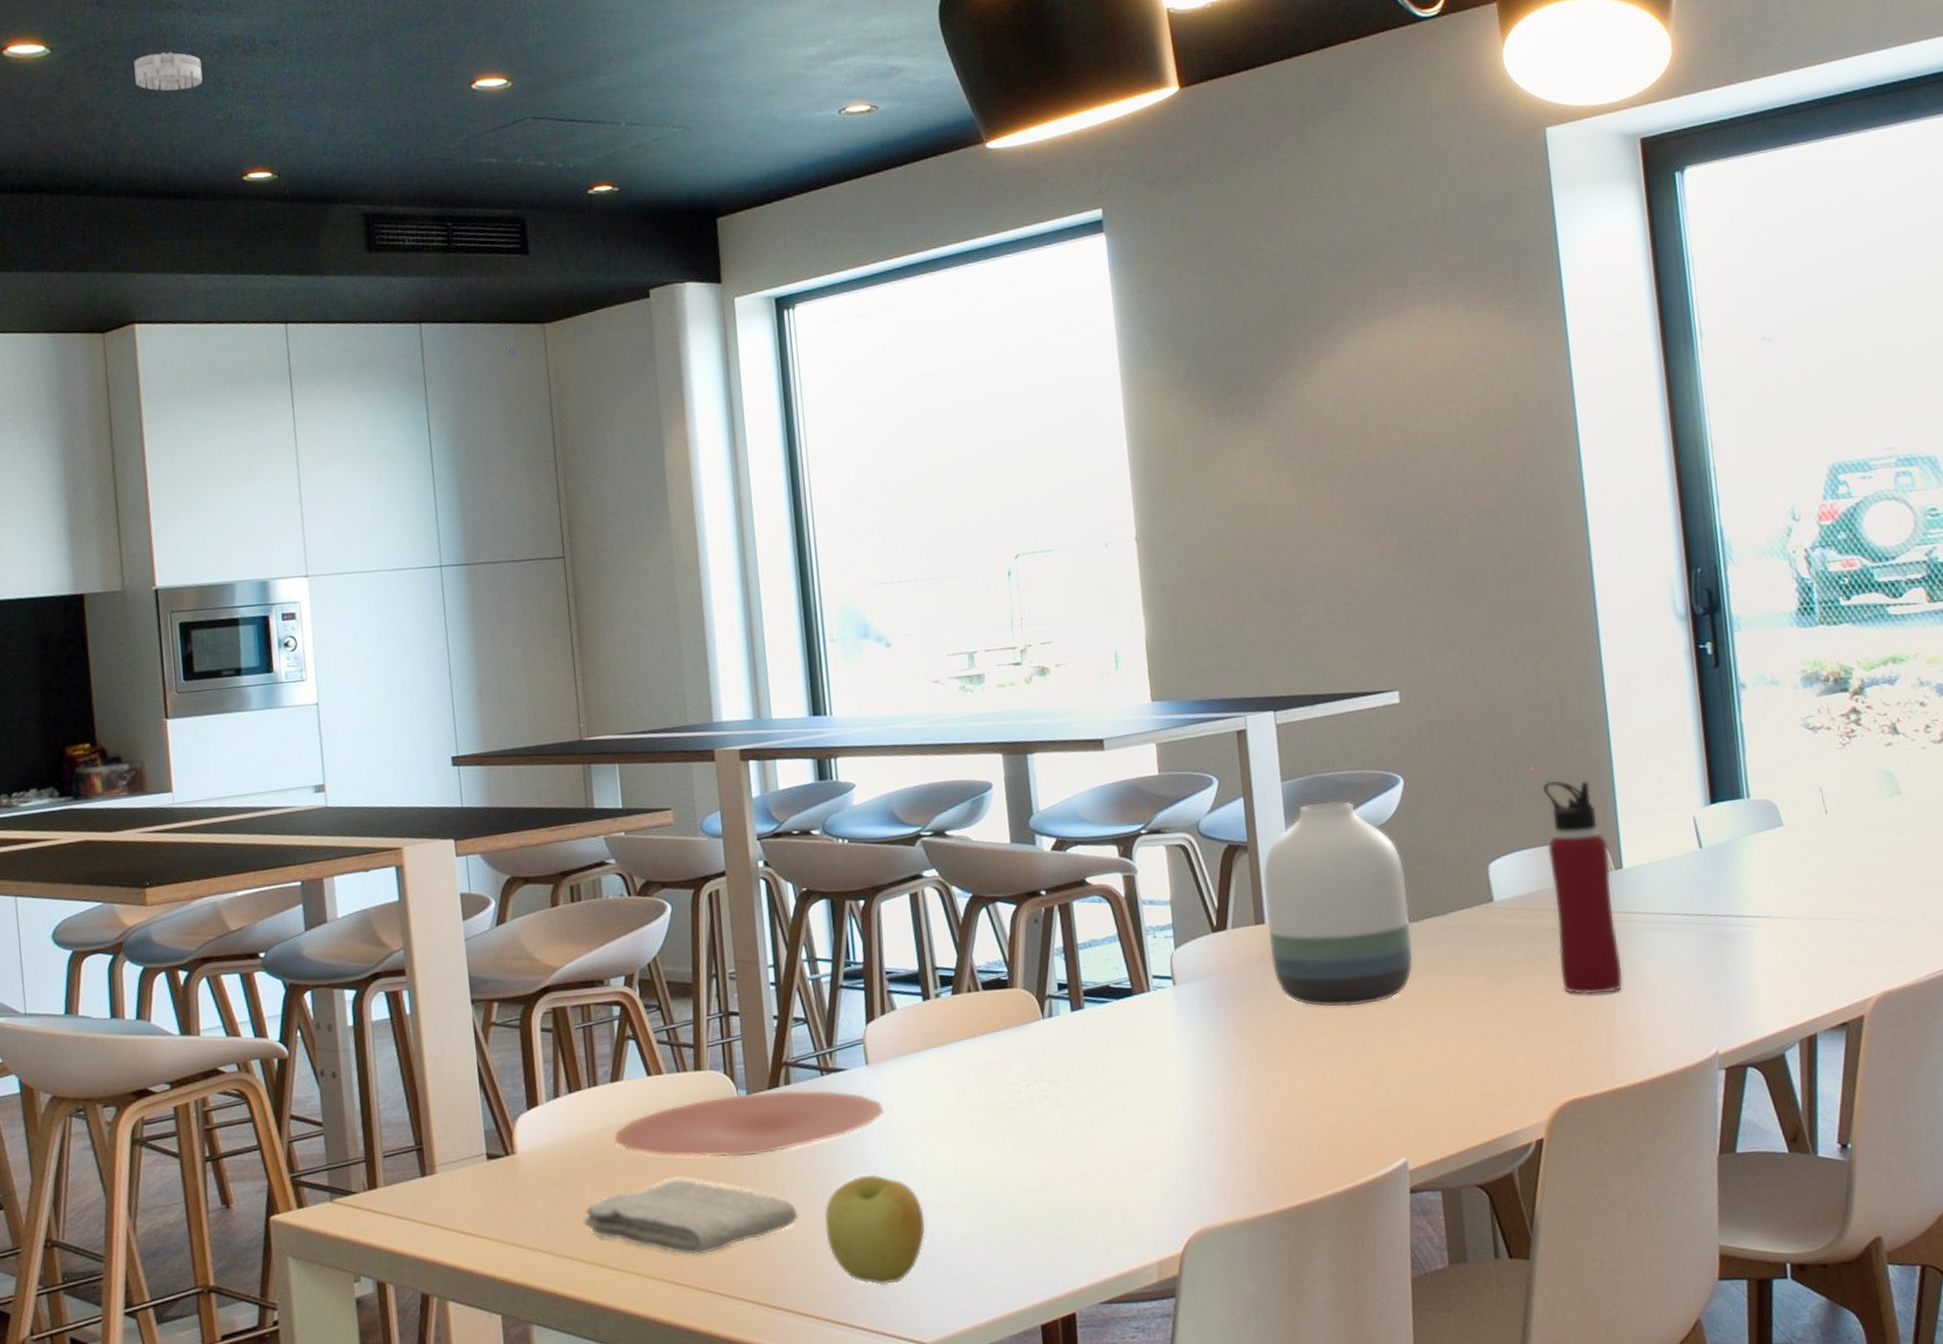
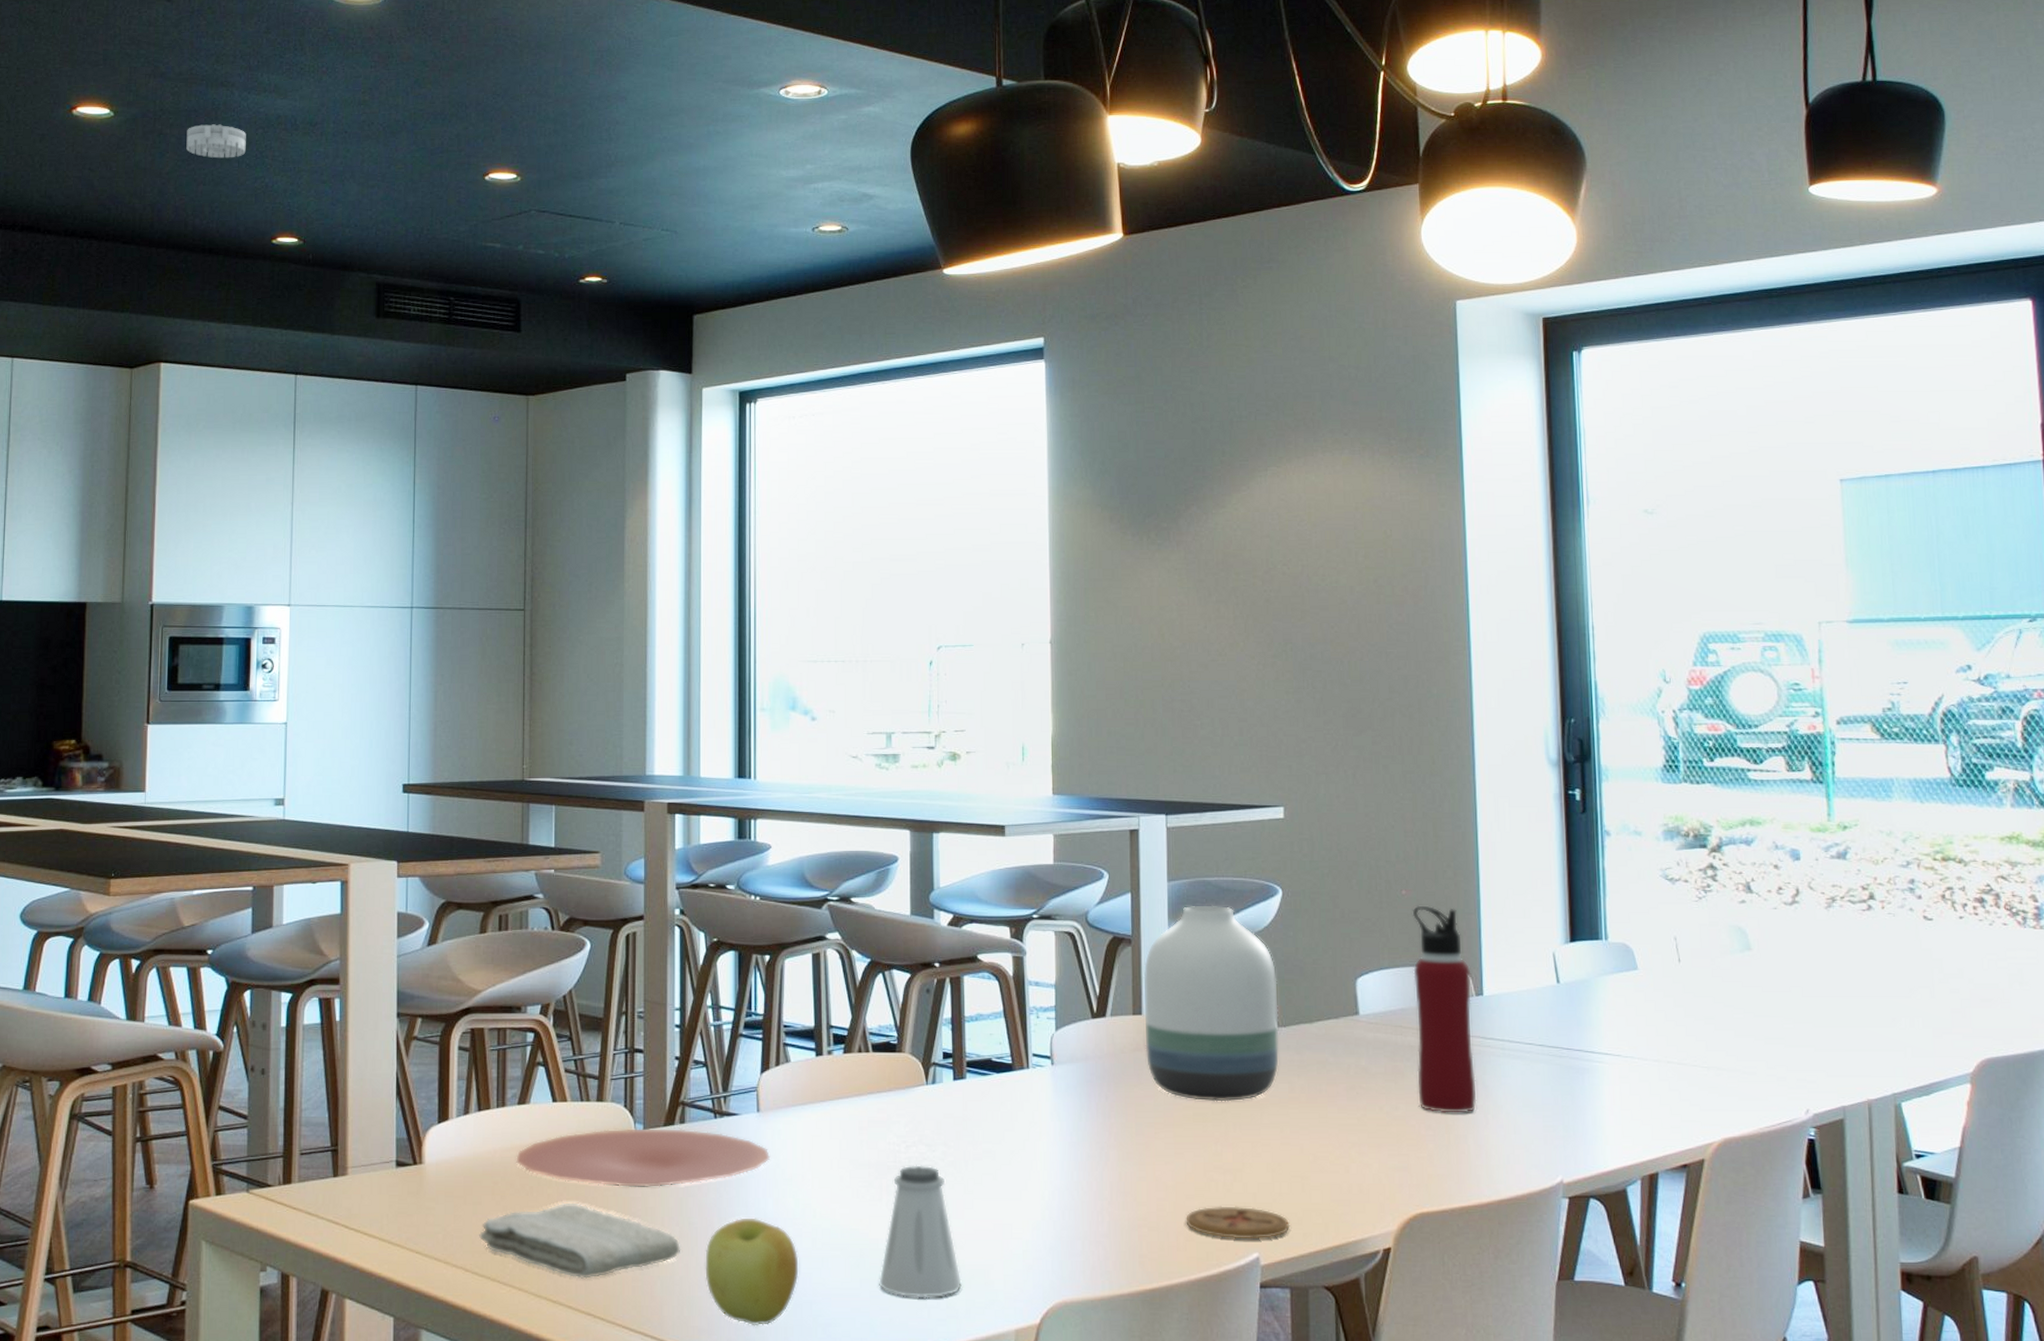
saltshaker: none [1010,1102,1098,1240] -> present [879,1165,962,1299]
coaster: none [1327,1111,1437,1146] -> present [1186,1206,1290,1239]

